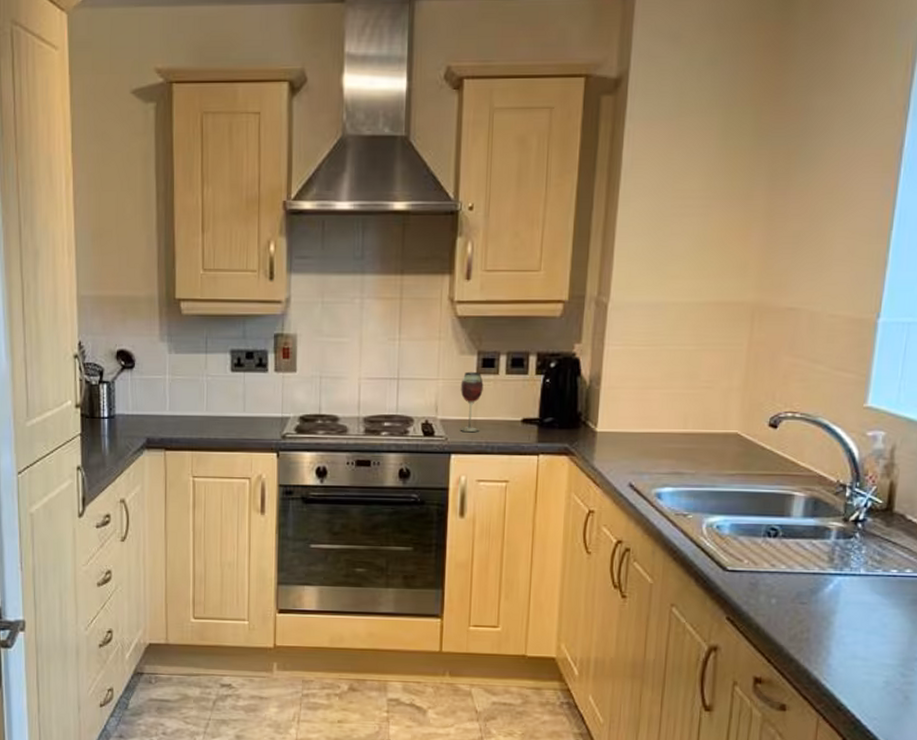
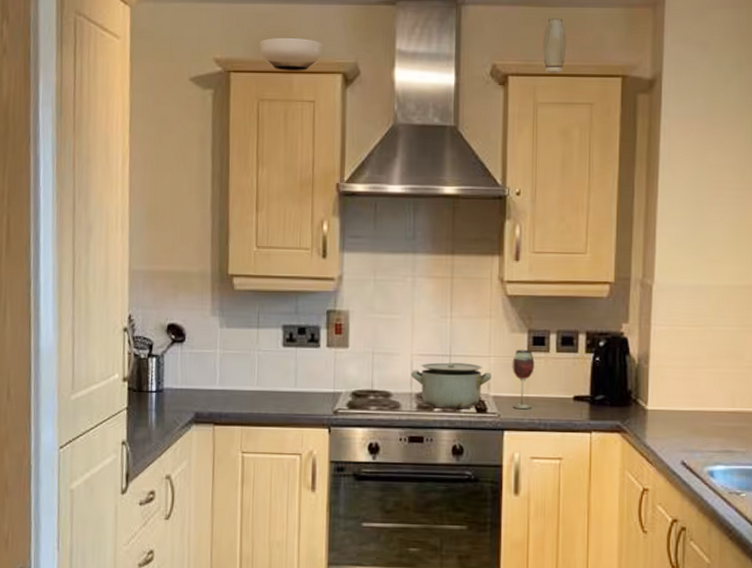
bowl: none [201,43,269,80] -> present [258,38,324,71]
saucepan: none [358,386,439,433] -> present [411,362,491,409]
vase: none [500,11,528,75] -> present [542,18,567,73]

